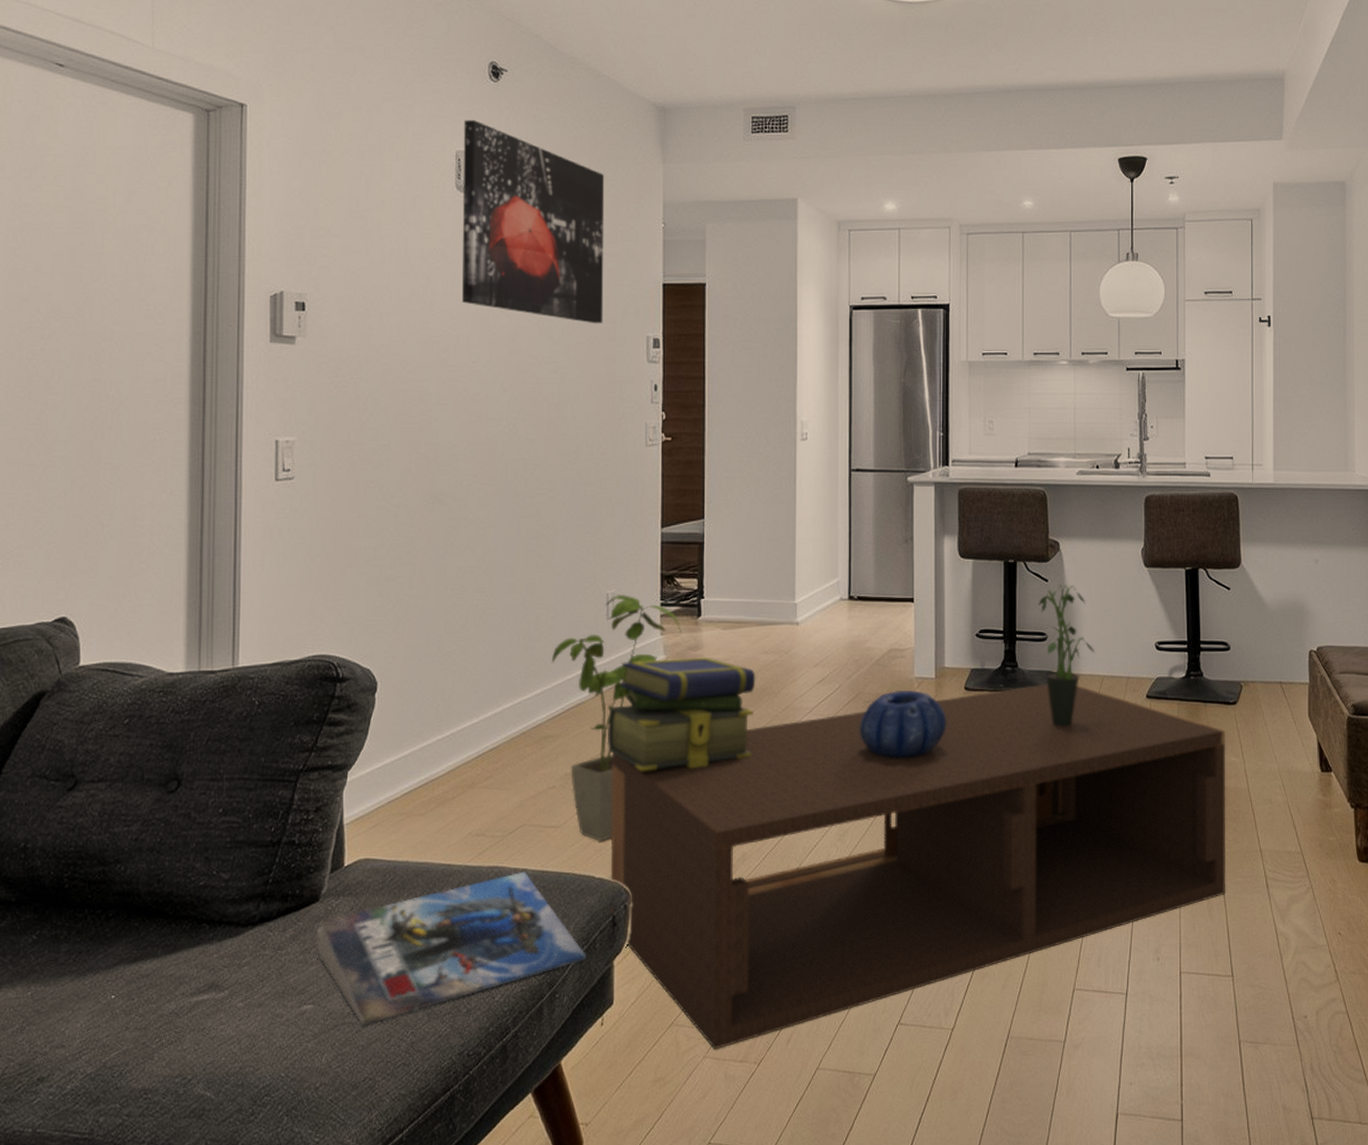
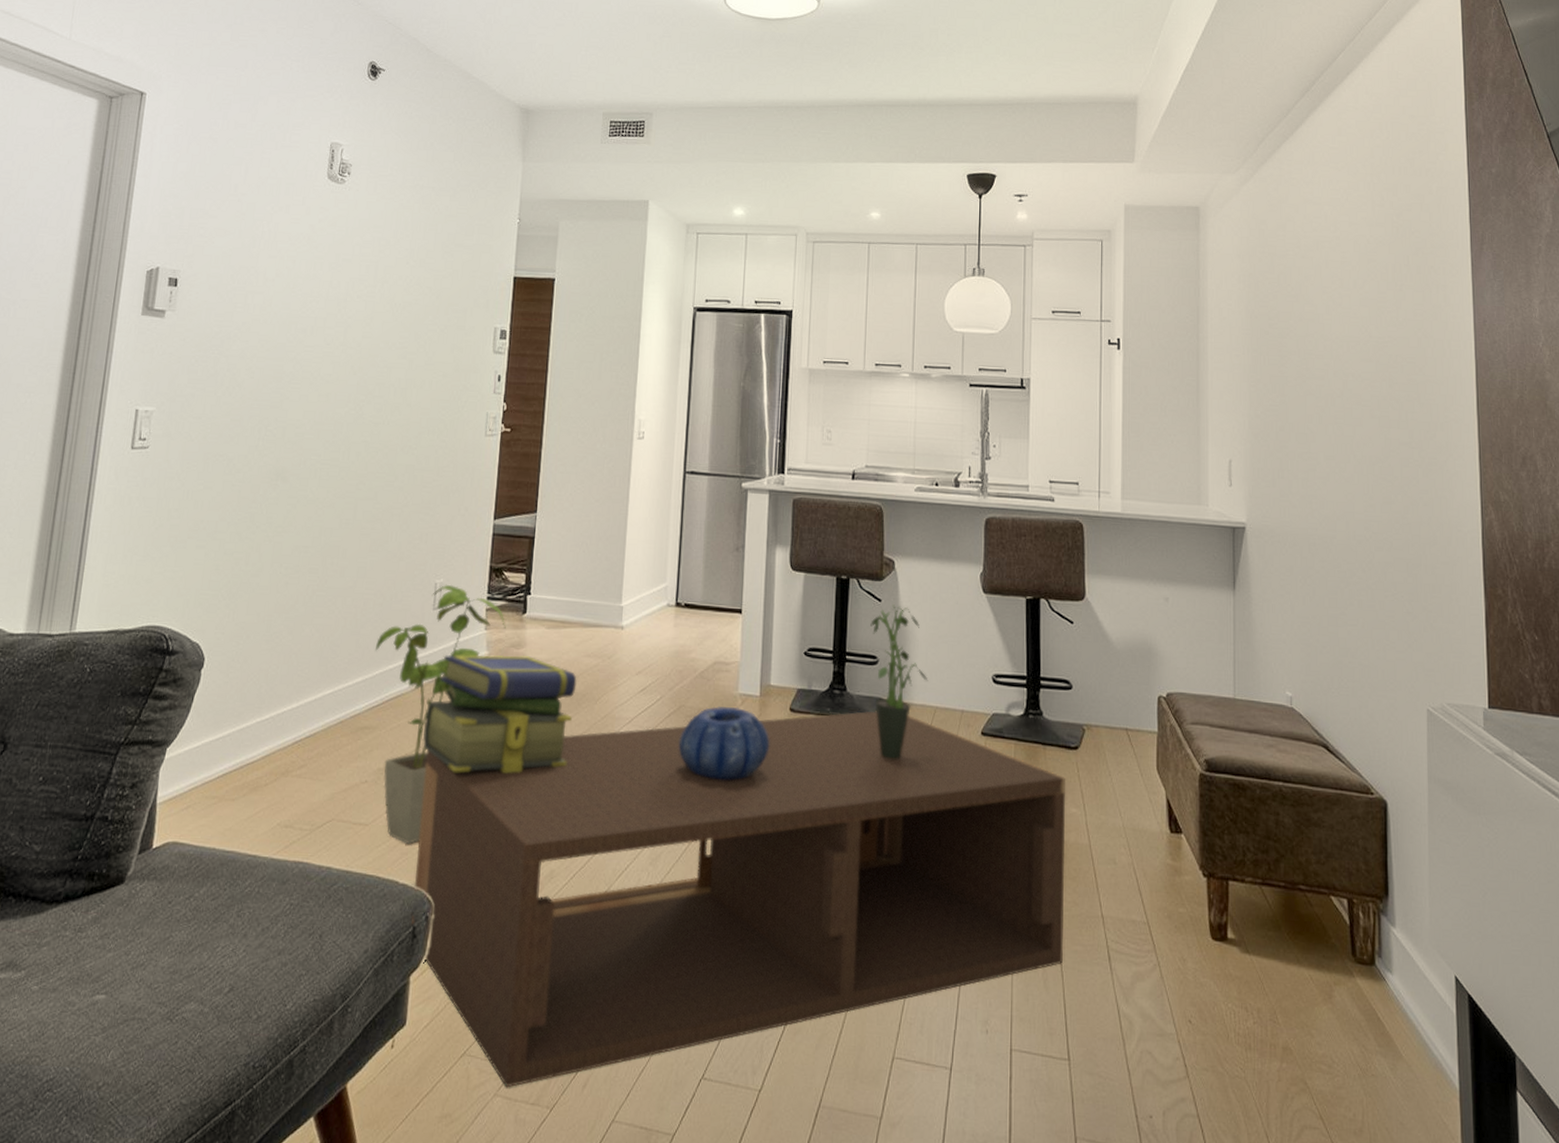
magazine: present [317,871,586,1027] -> none [116,869,383,1025]
wall art: present [461,119,605,324] -> none [323,114,467,313]

